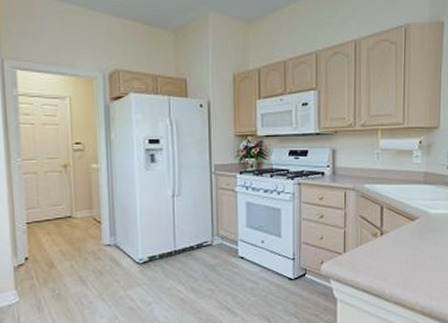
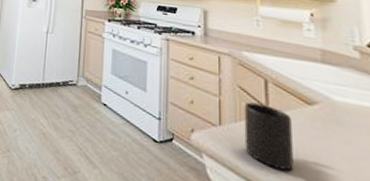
mug: none [363,227,399,277] -> present [244,102,294,171]

